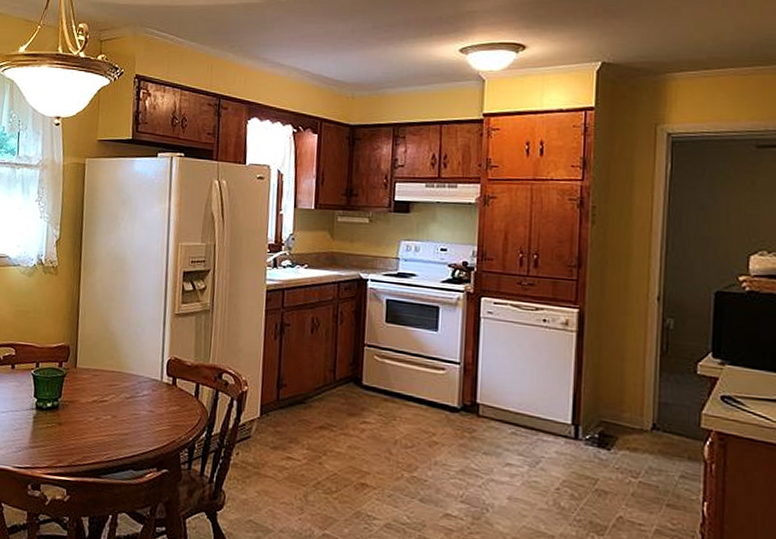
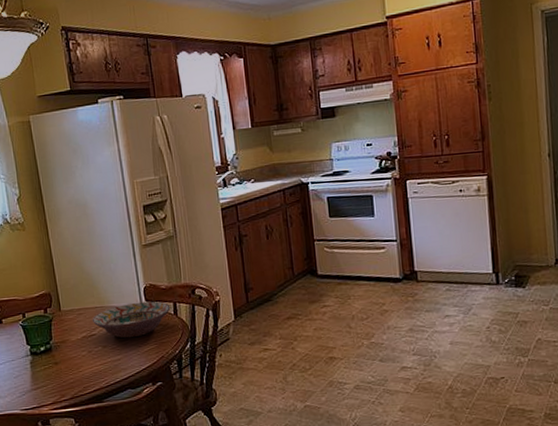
decorative bowl: none [106,374,193,414] -> present [92,301,171,339]

